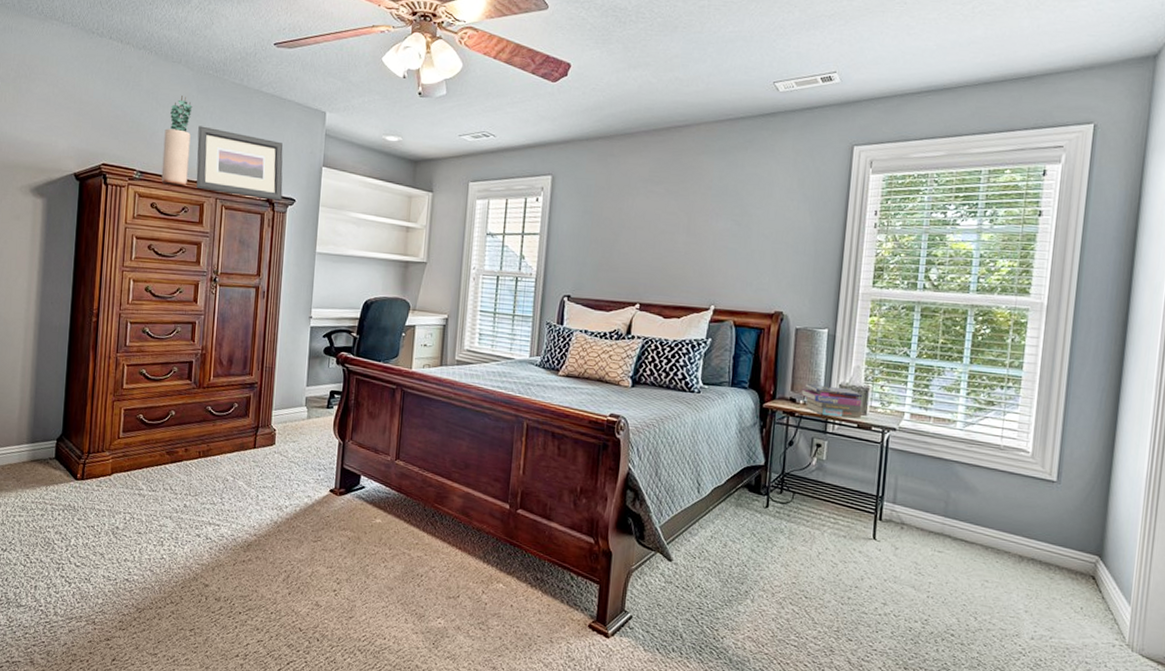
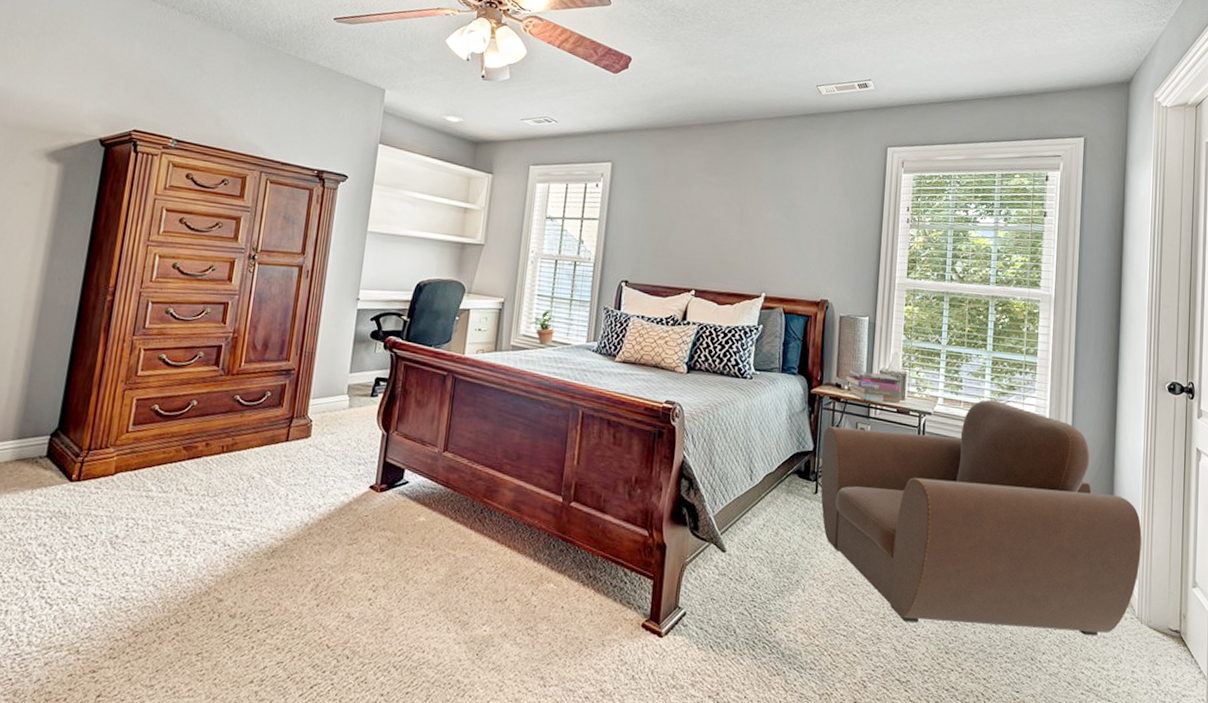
vase: present [161,96,193,187] -> none [200,64,241,158]
picture frame: present [196,126,283,201] -> none [239,96,338,177]
potted plant: none [474,325,498,360] -> present [530,310,555,345]
armchair: none [771,415,1139,662] -> present [820,400,1142,636]

